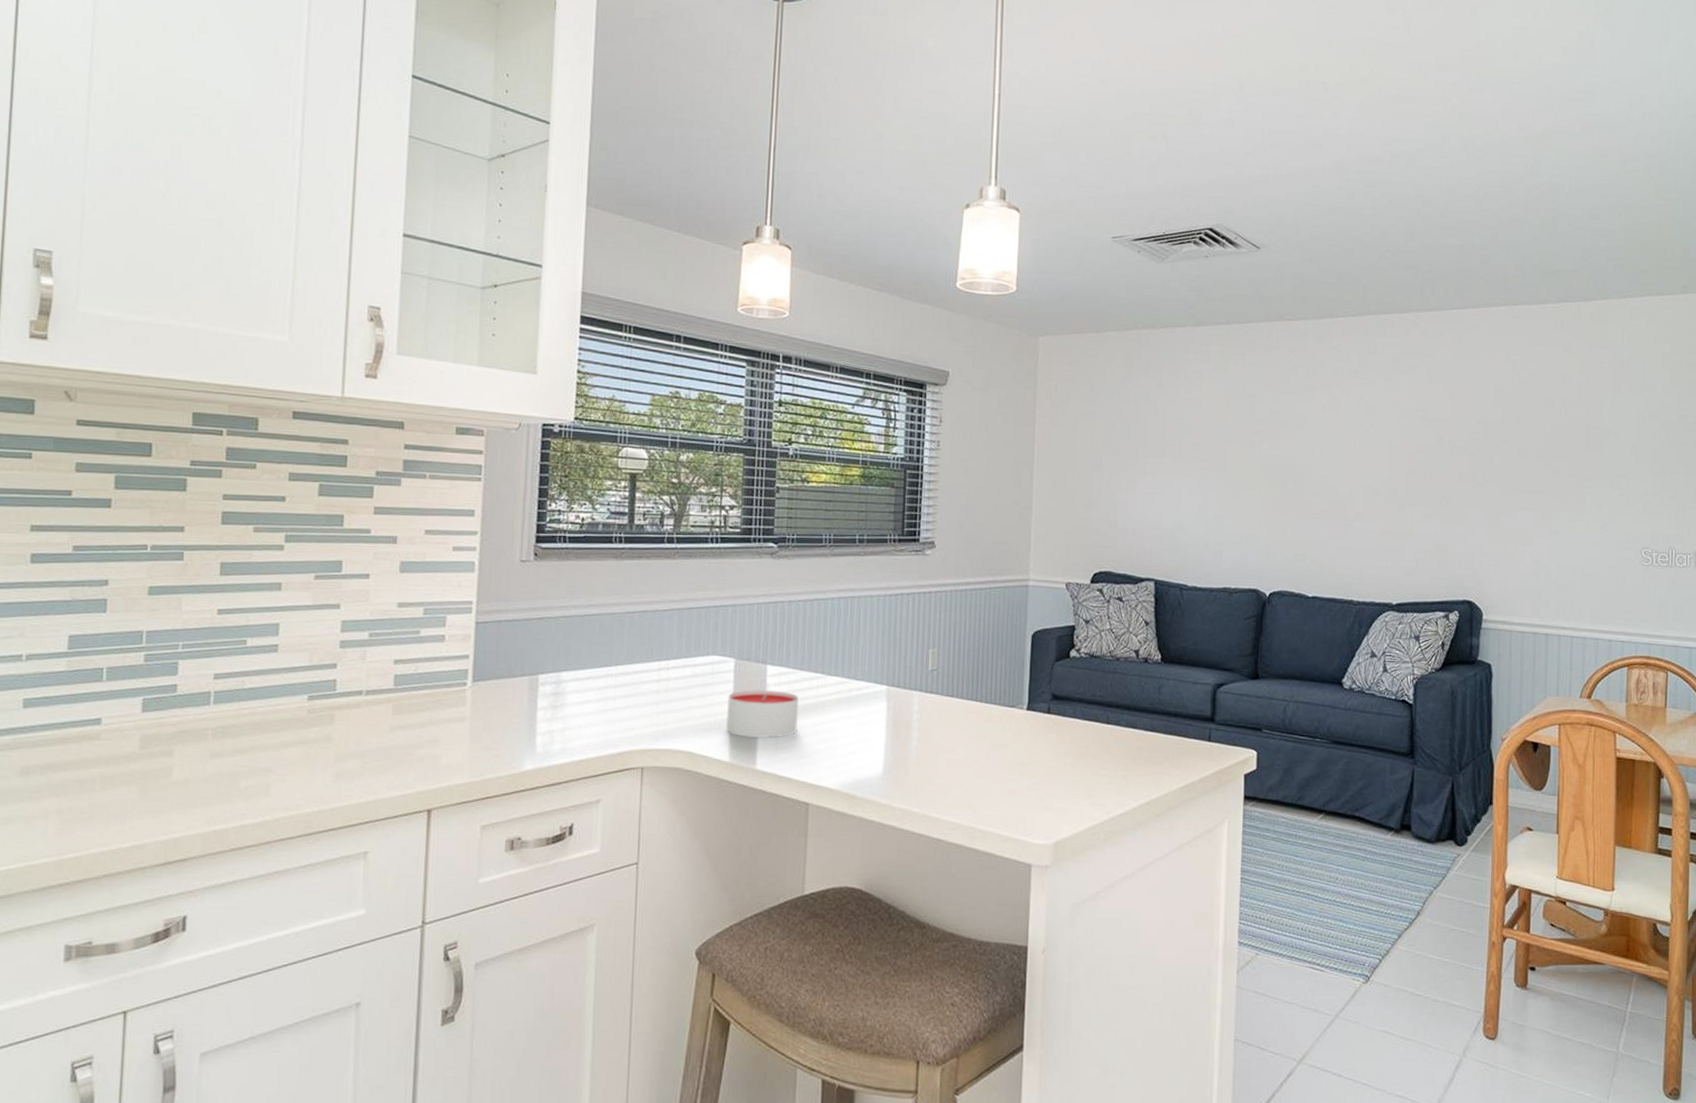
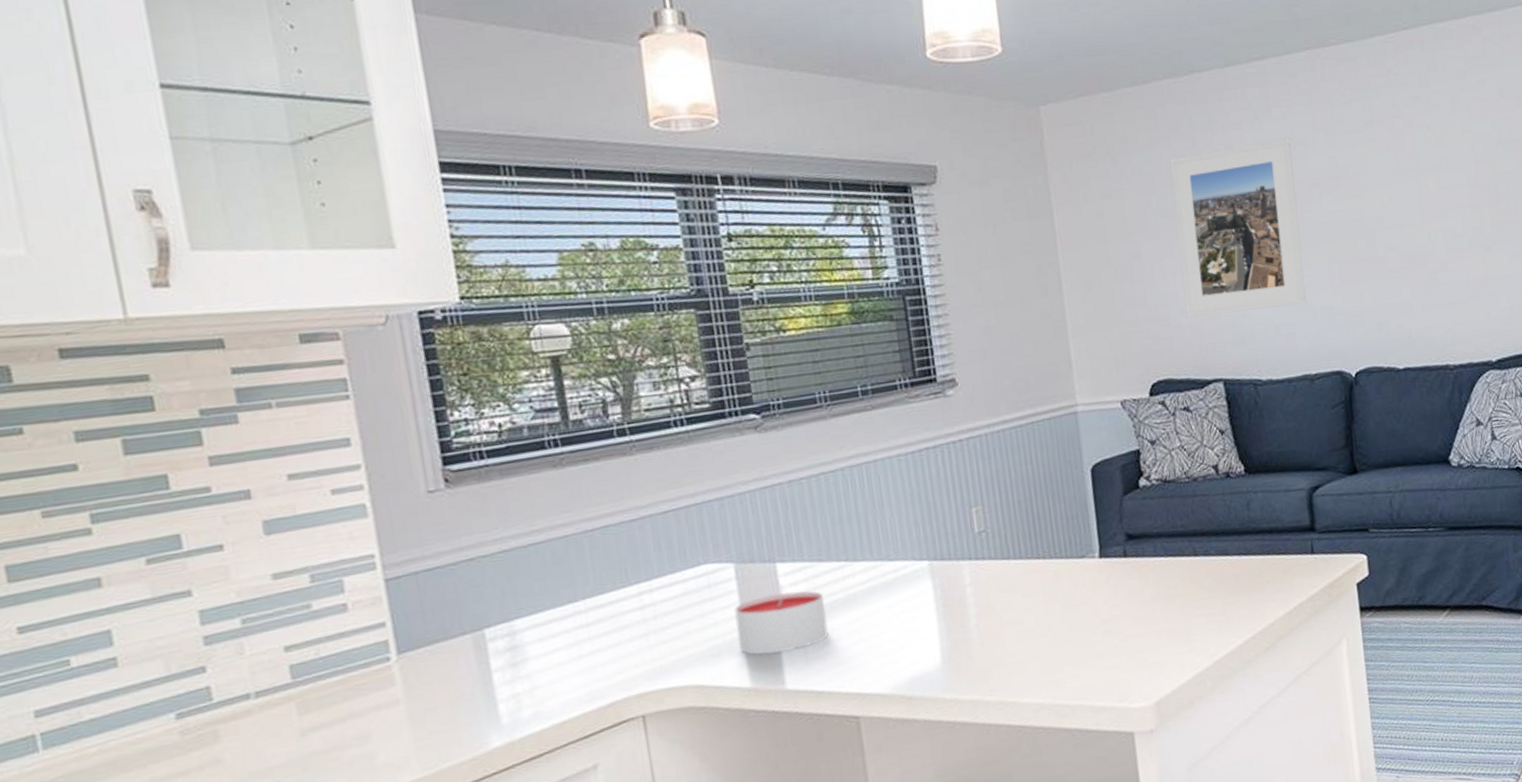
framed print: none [1132,390,1242,529] -> present [1170,138,1306,317]

